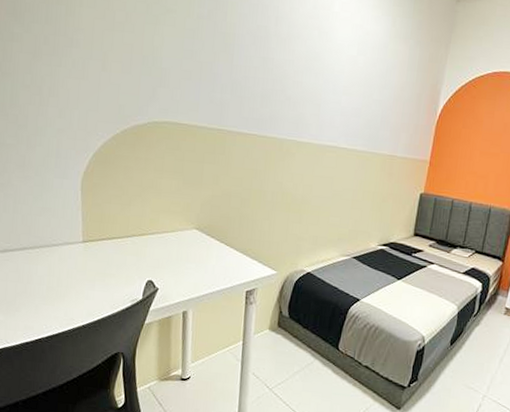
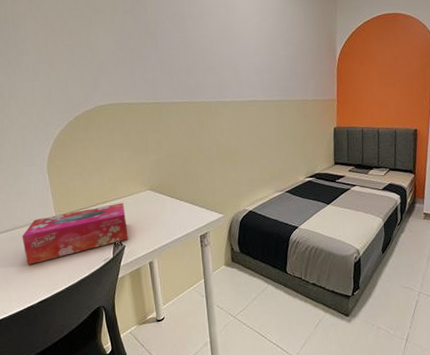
tissue box: none [40,238,165,292] -> present [22,202,128,265]

